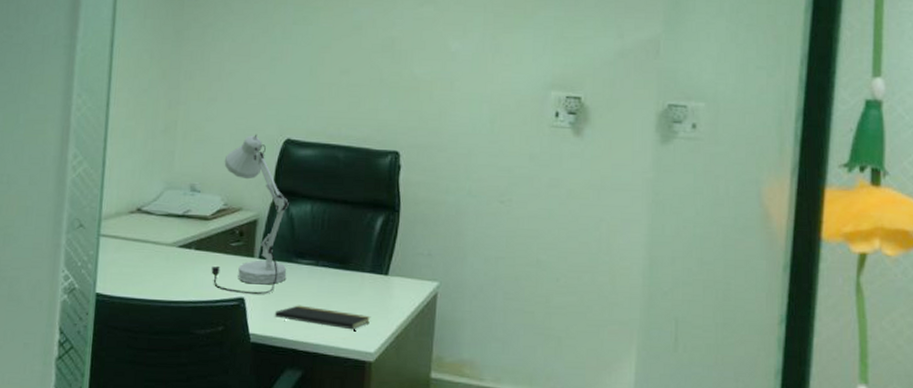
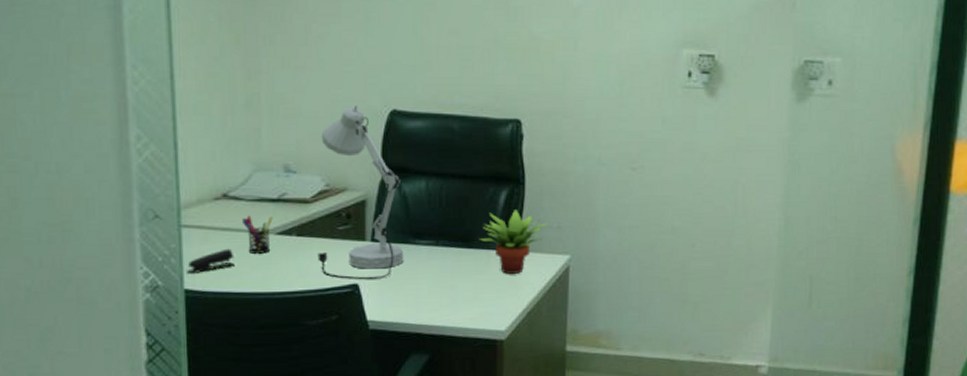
stapler: none [99,258,141,279] -> present [186,248,235,273]
pen holder: none [150,228,177,264] -> present [241,215,273,254]
notepad: present [274,305,371,332] -> none [393,288,500,311]
succulent plant: none [355,235,421,297] -> present [479,210,550,274]

